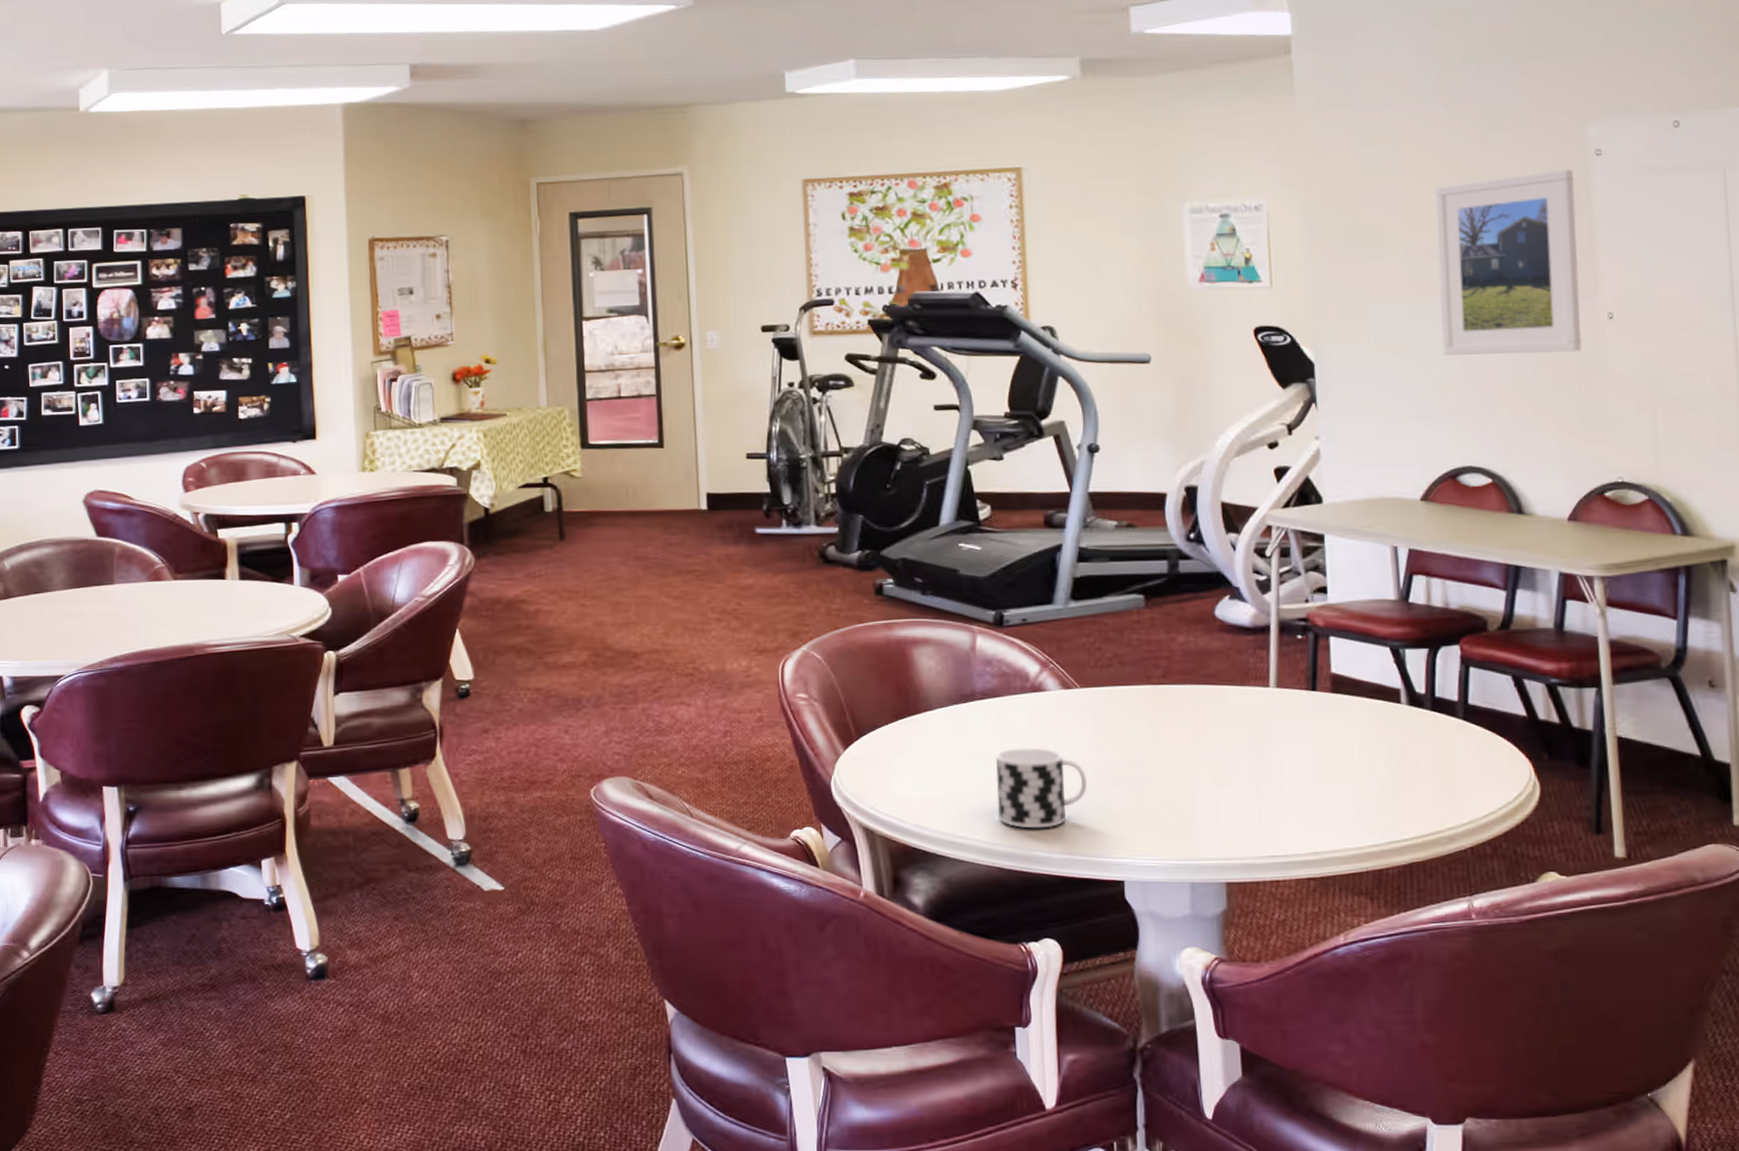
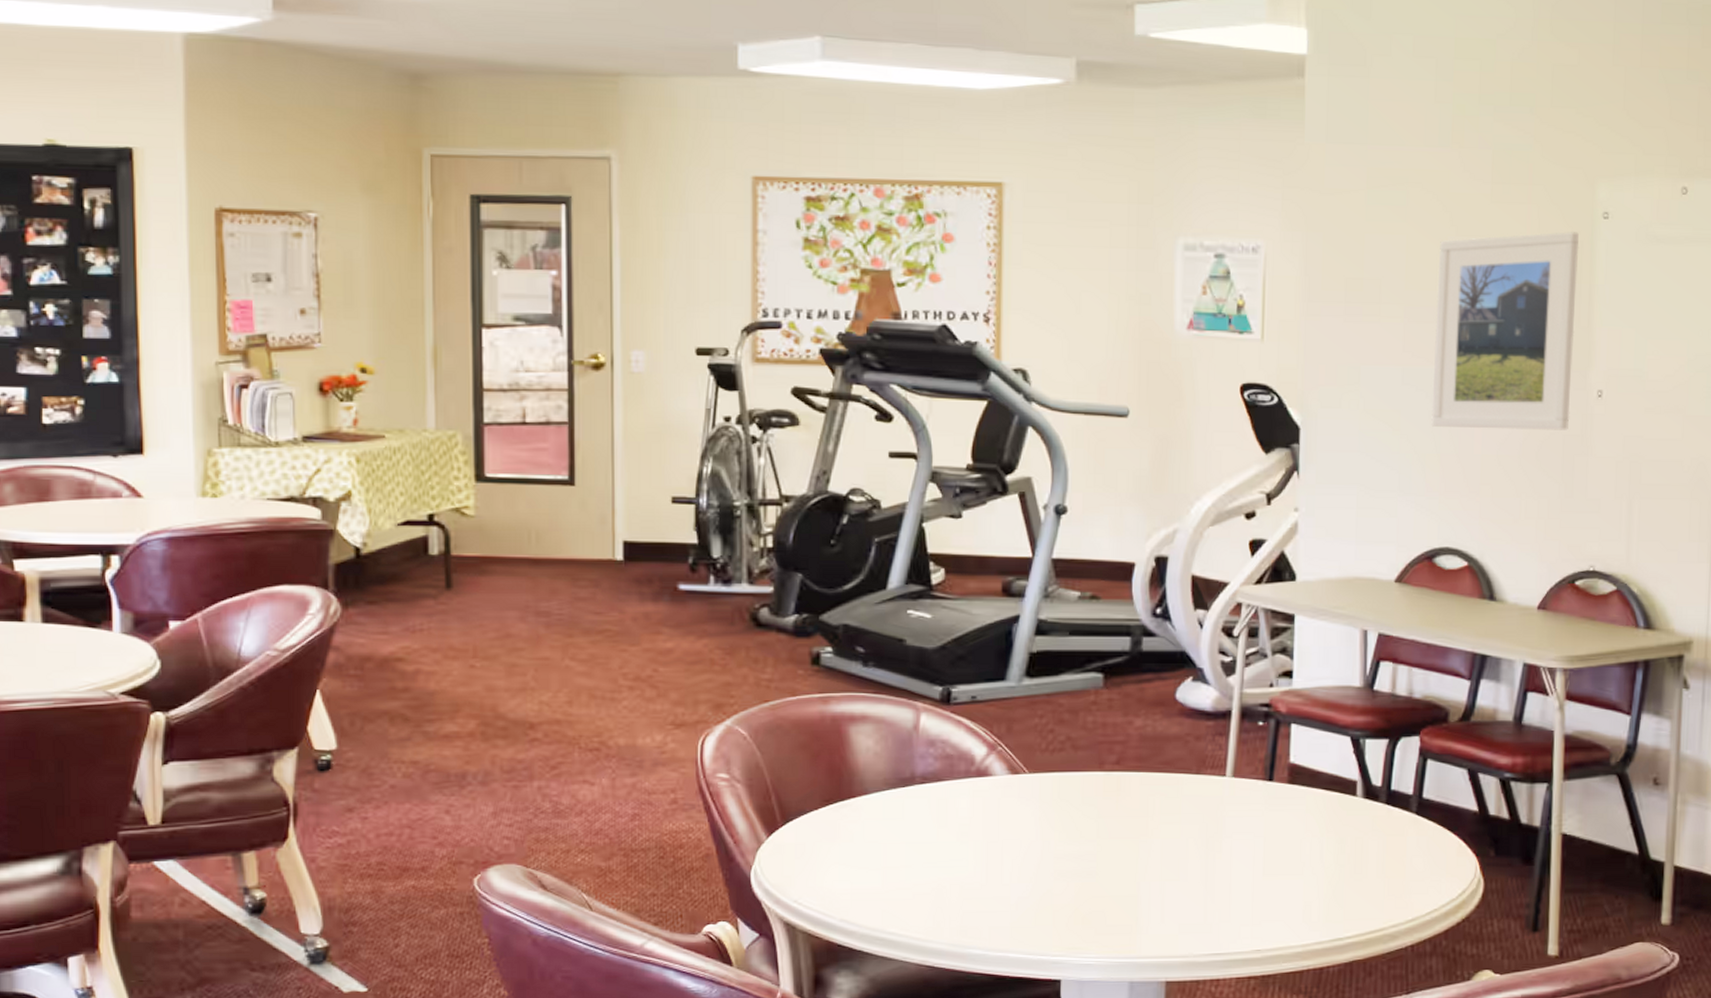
cup: present [995,747,1088,829] -> none [932,837,1030,924]

